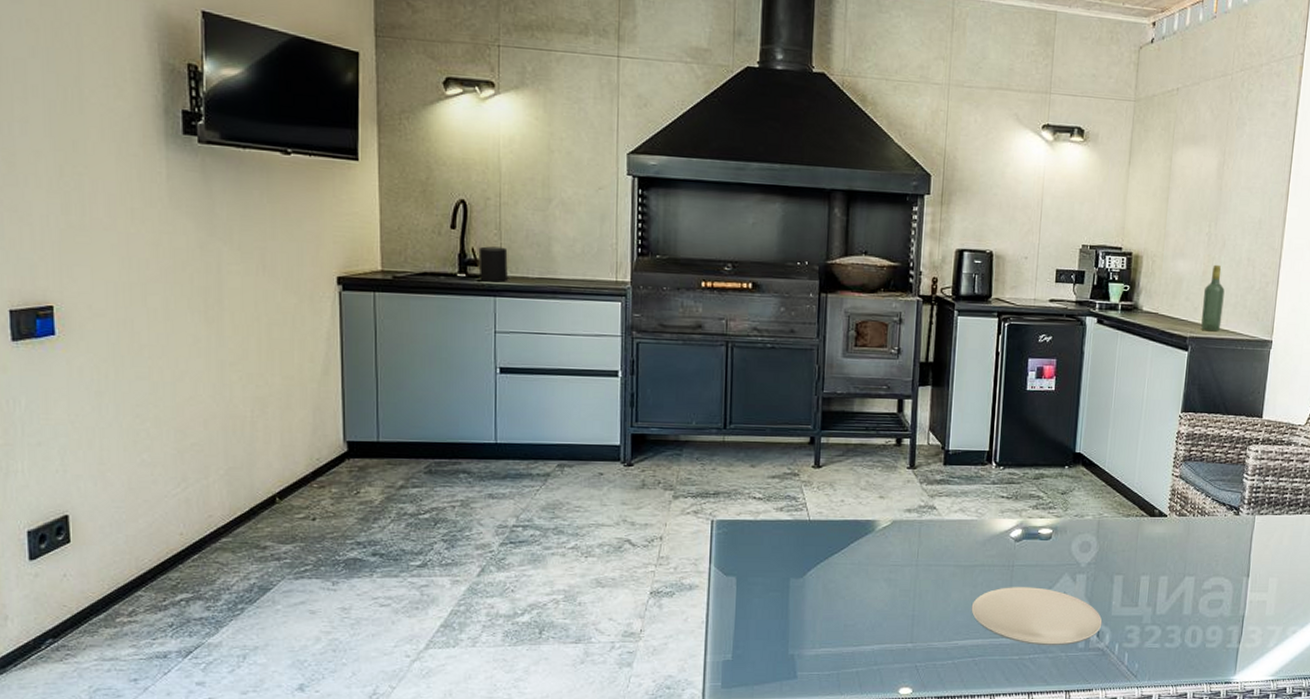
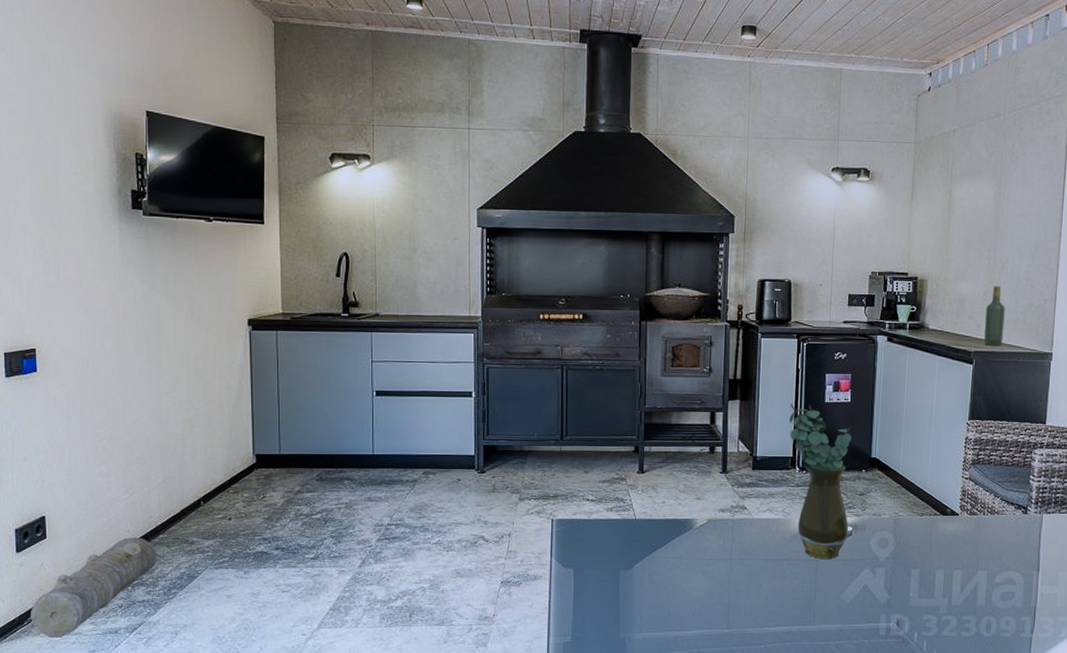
decorative log: none [50,541,219,664] -> present [31,537,157,638]
pen holder: present [478,246,508,282] -> none [358,290,382,320]
plate: present [971,587,1103,646] -> none [780,579,902,633]
vase: none [986,391,1055,564] -> present [789,403,852,559]

